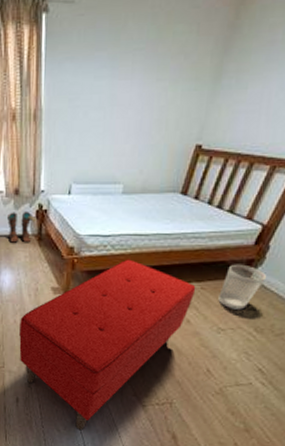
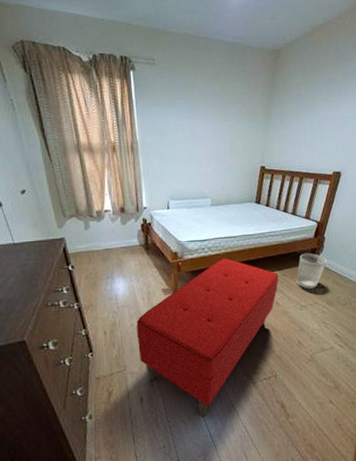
boots: present [6,211,38,243] -> none [115,225,144,254]

